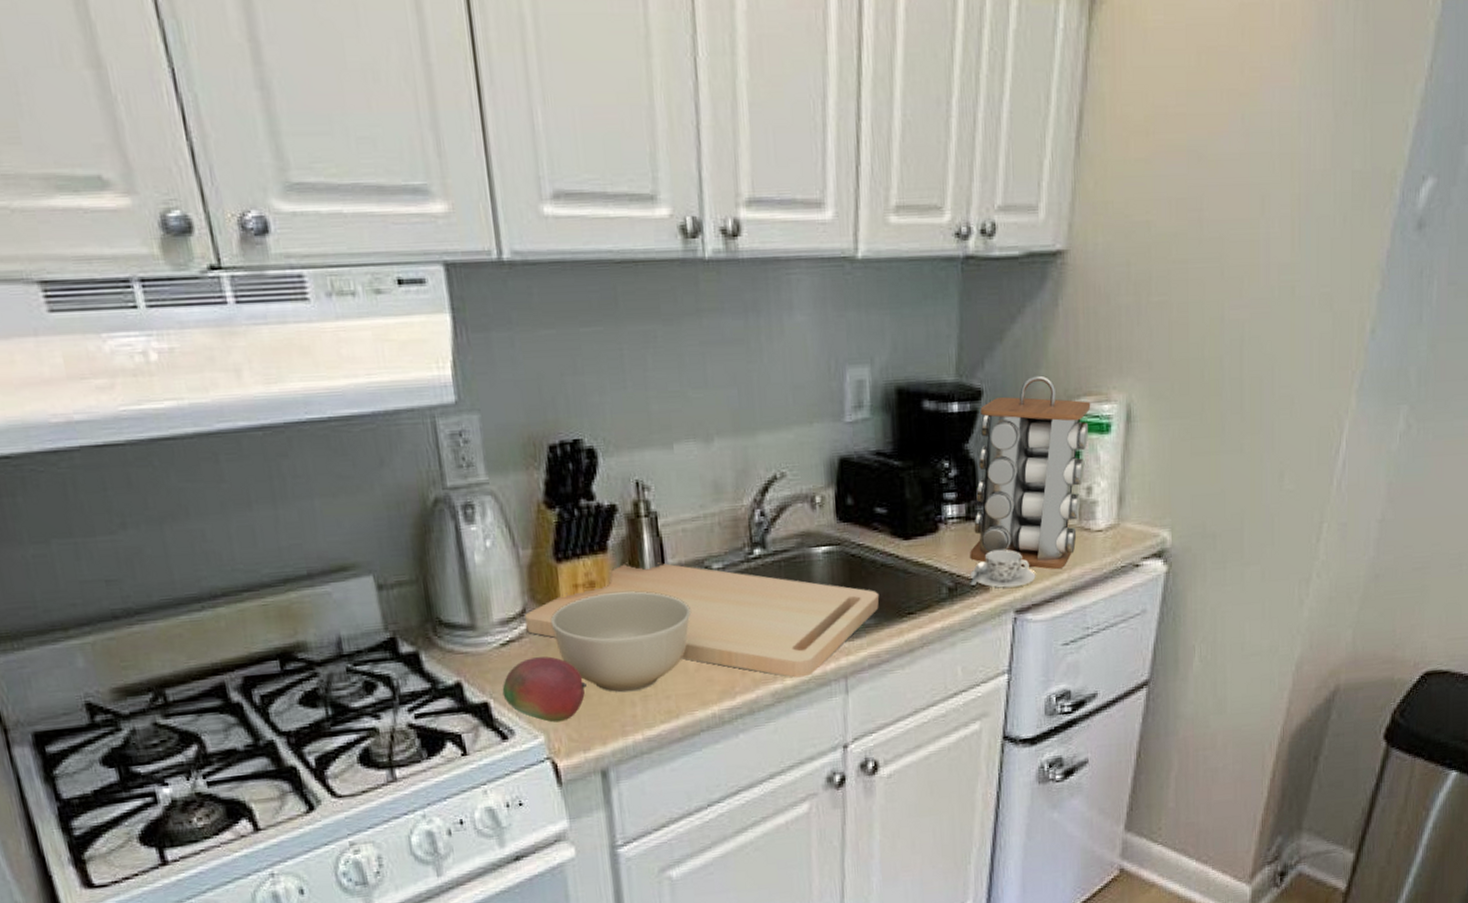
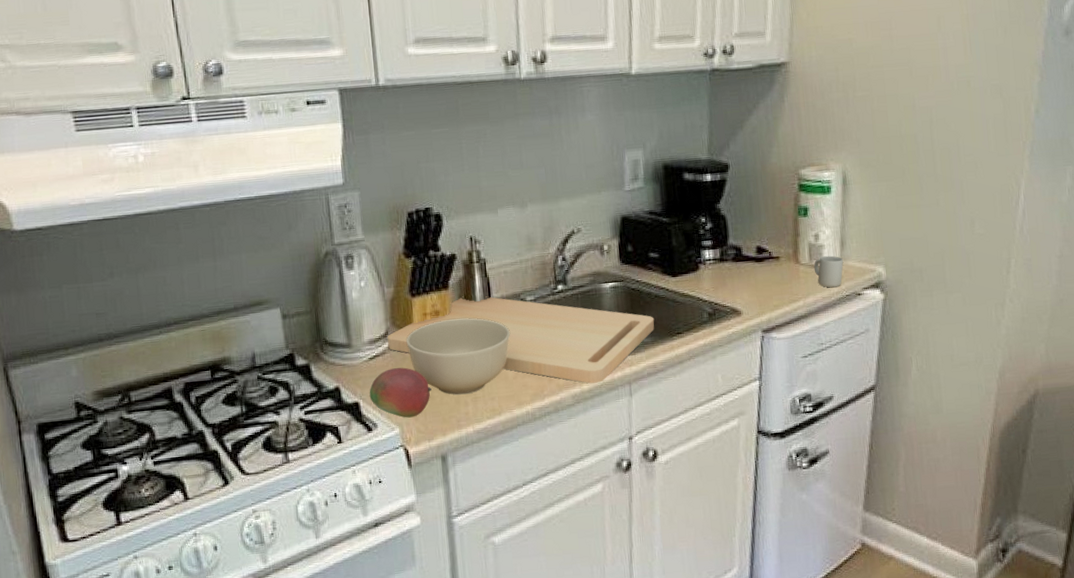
teacup: present [969,550,1036,588] -> none [724,283,778,313]
spice rack: present [970,375,1091,570] -> none [724,152,814,298]
mug: none [1083,515,1121,557] -> present [813,255,844,288]

